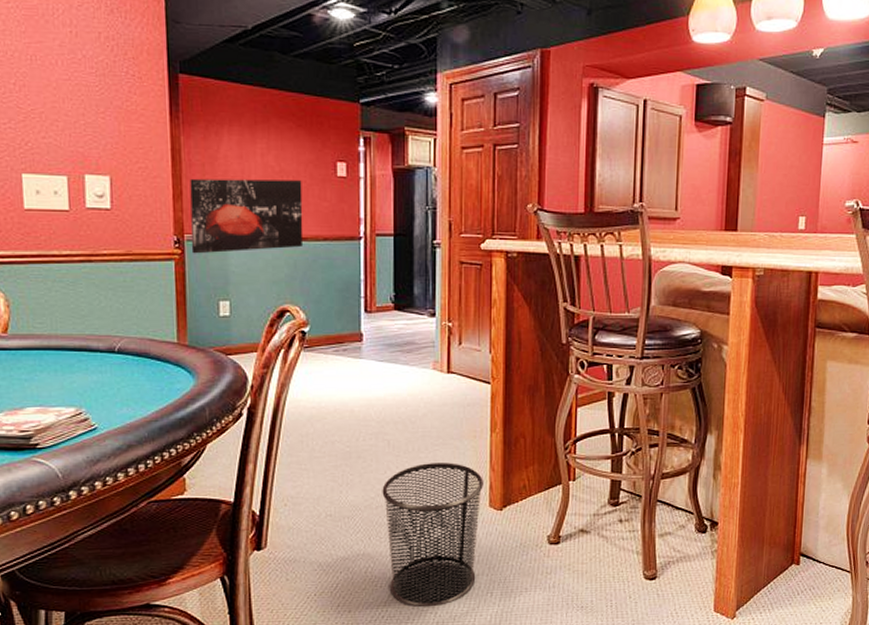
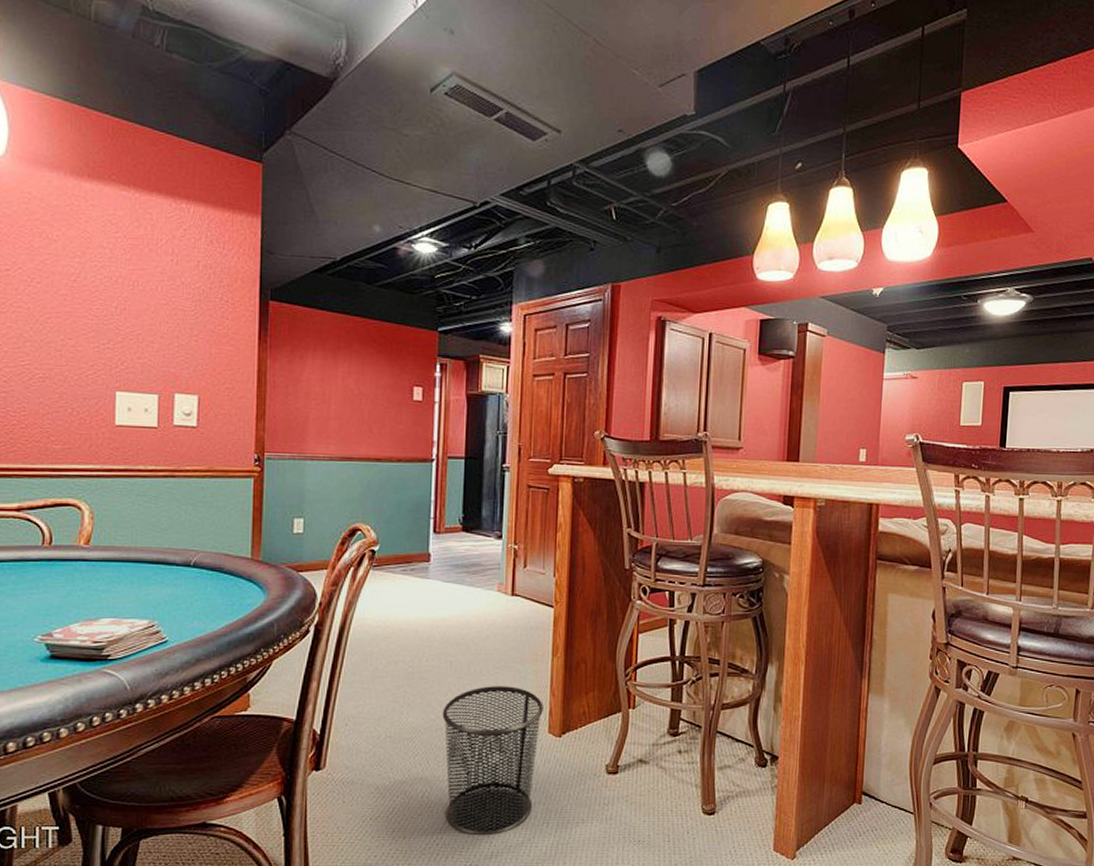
wall art: present [190,178,304,254] -> none [270,399,380,472]

